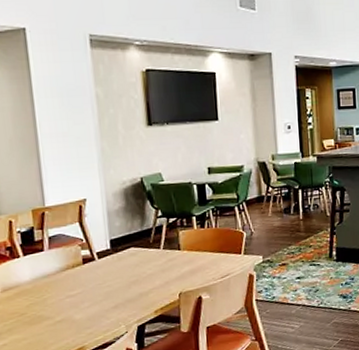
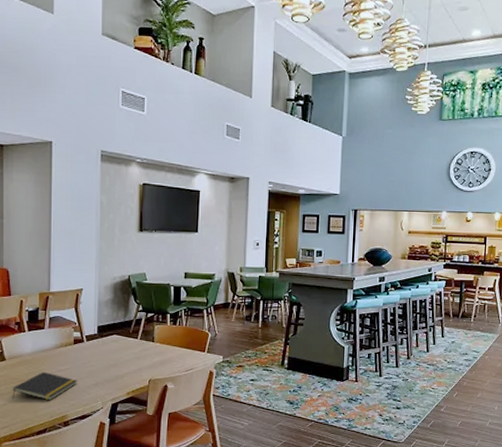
notepad: none [11,300,93,338] -> present [12,371,77,401]

